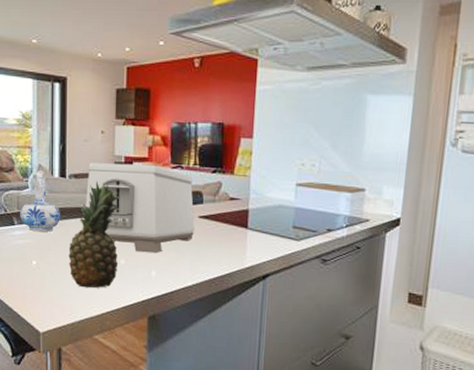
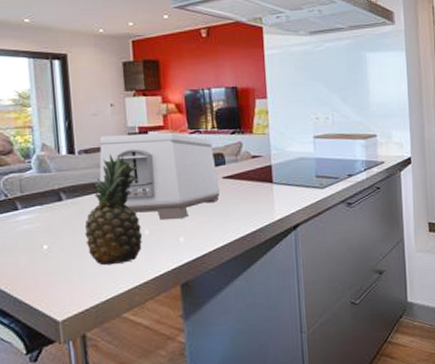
ceramic pitcher: present [20,171,61,232] -> none [24,150,73,214]

